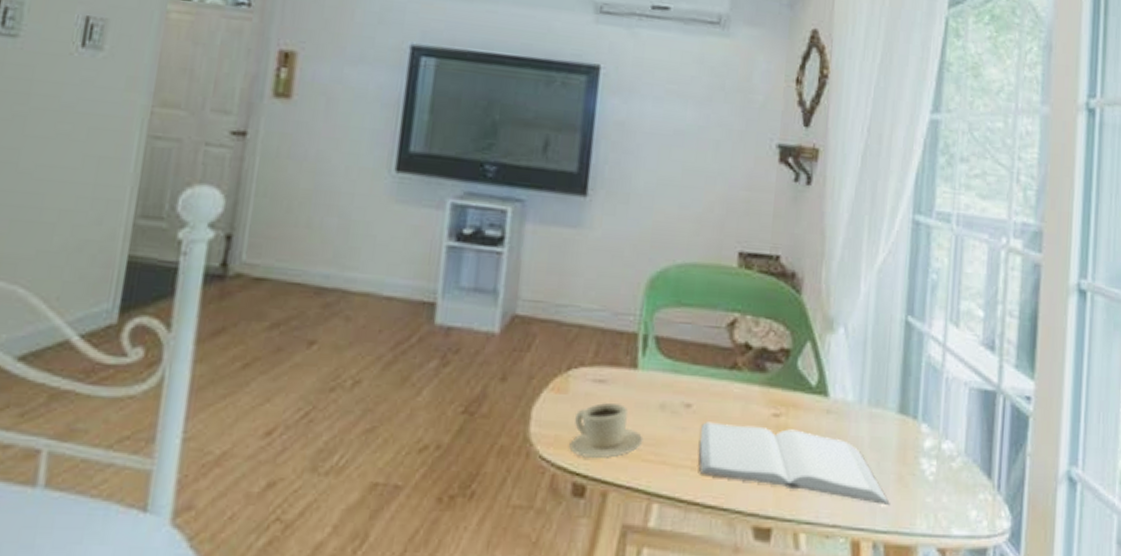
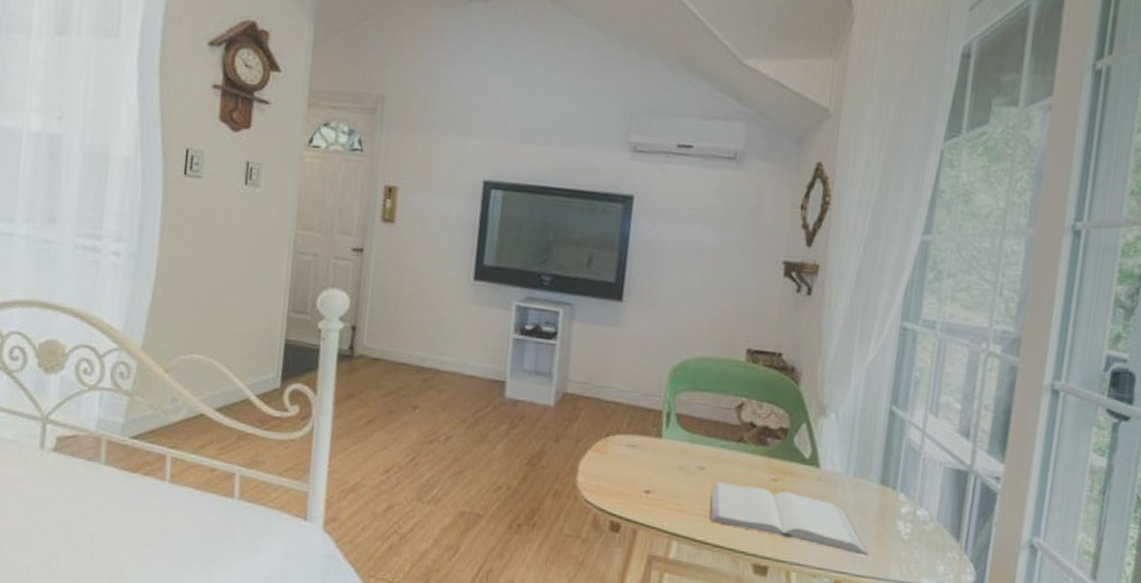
cup: present [569,403,643,459] -> none [608,463,666,505]

